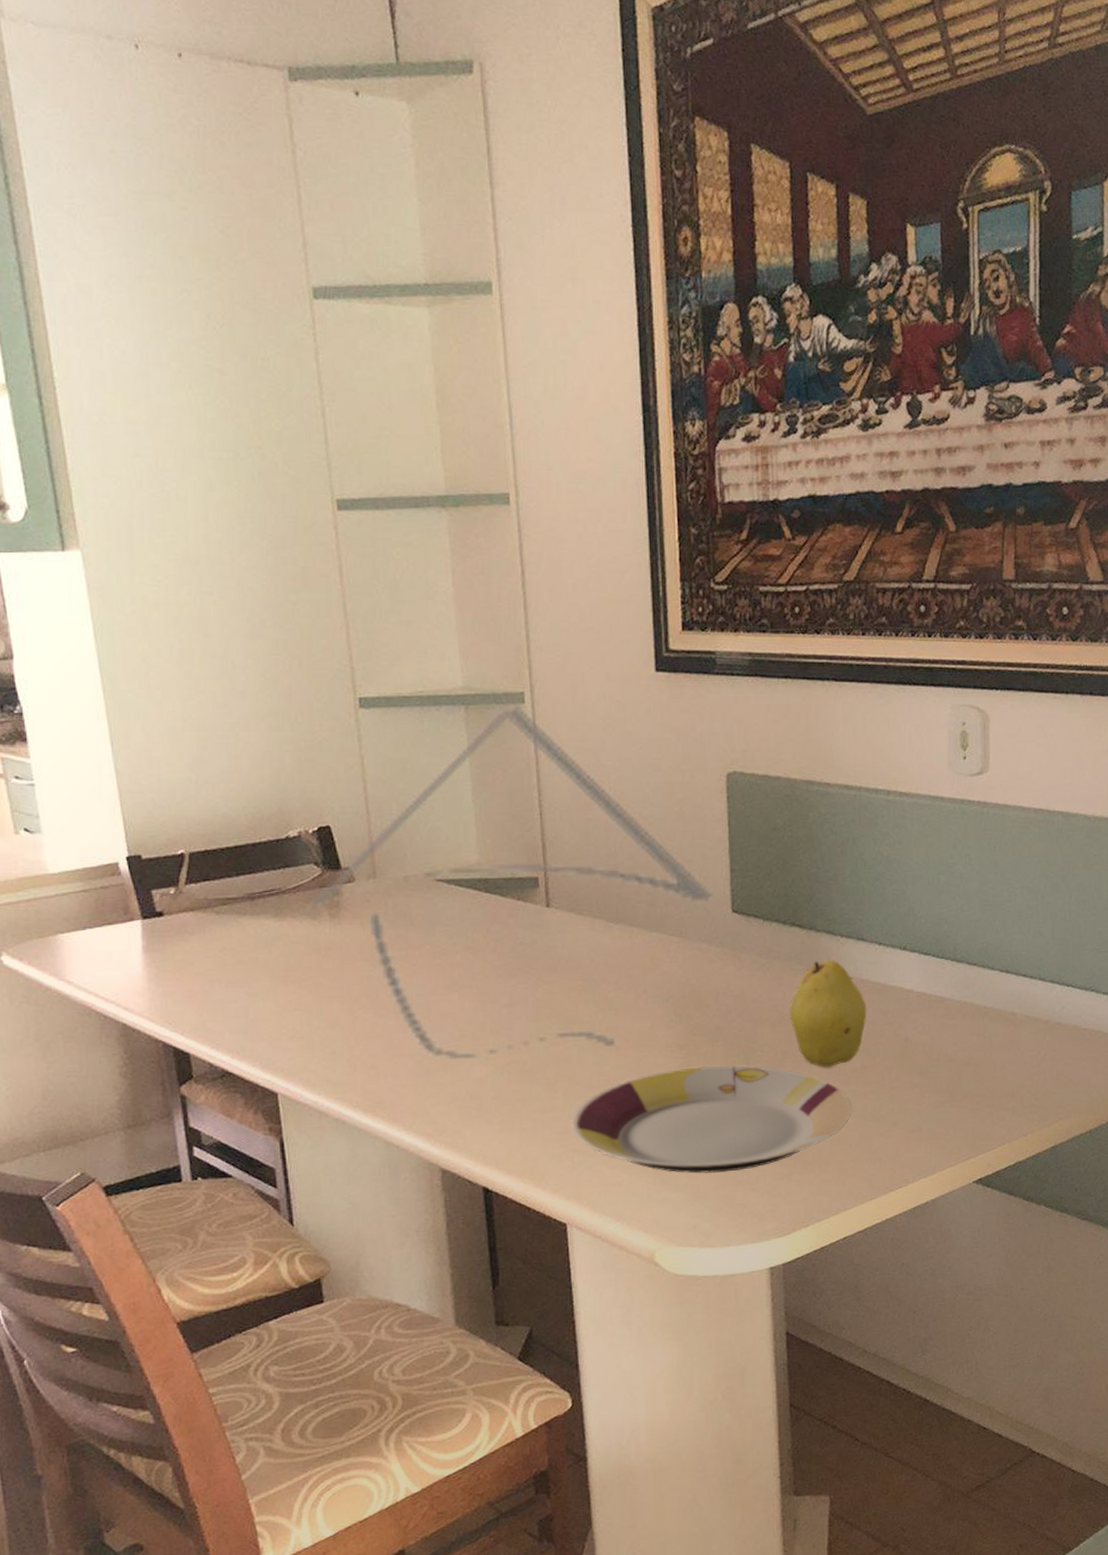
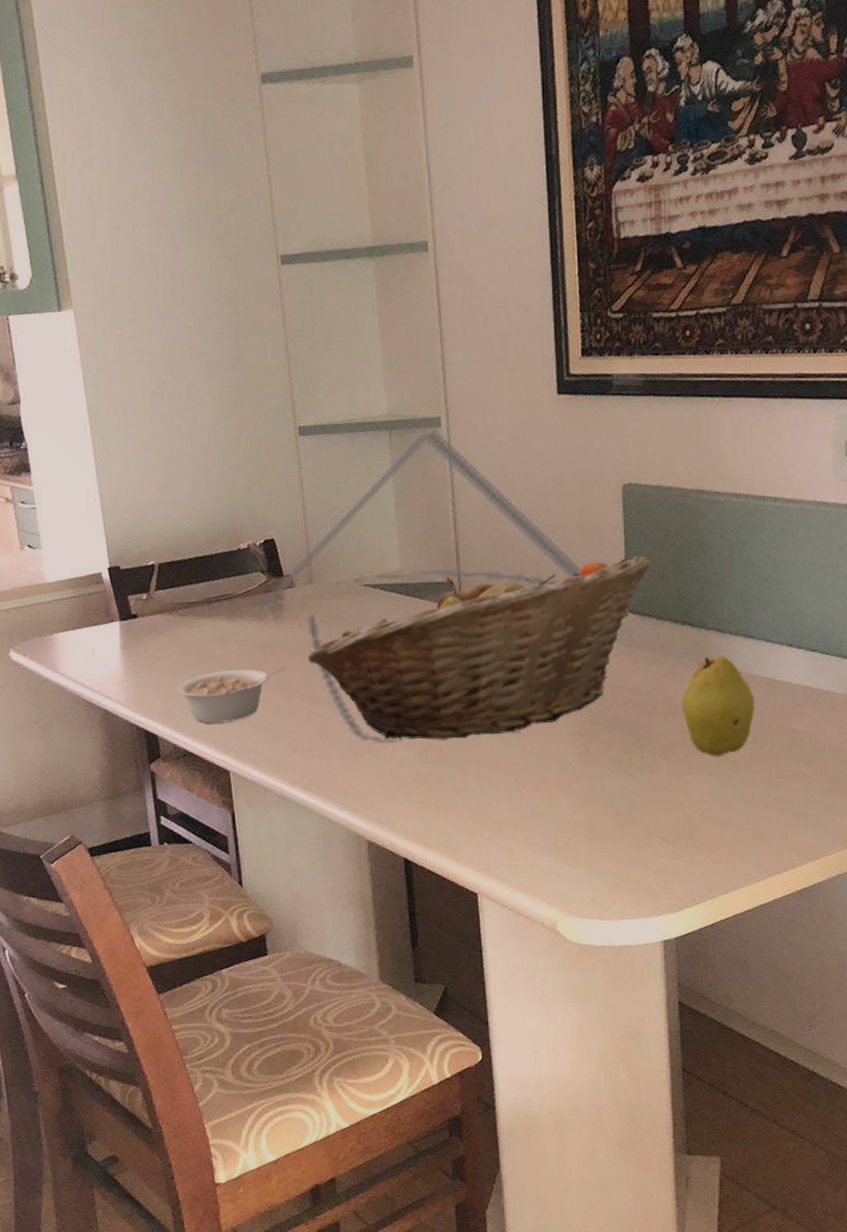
legume: none [211,973,346,1039] -> present [176,667,287,724]
fruit basket: none [370,851,758,1054] -> present [308,555,652,740]
plate: present [572,1066,851,1174] -> none [482,753,740,852]

